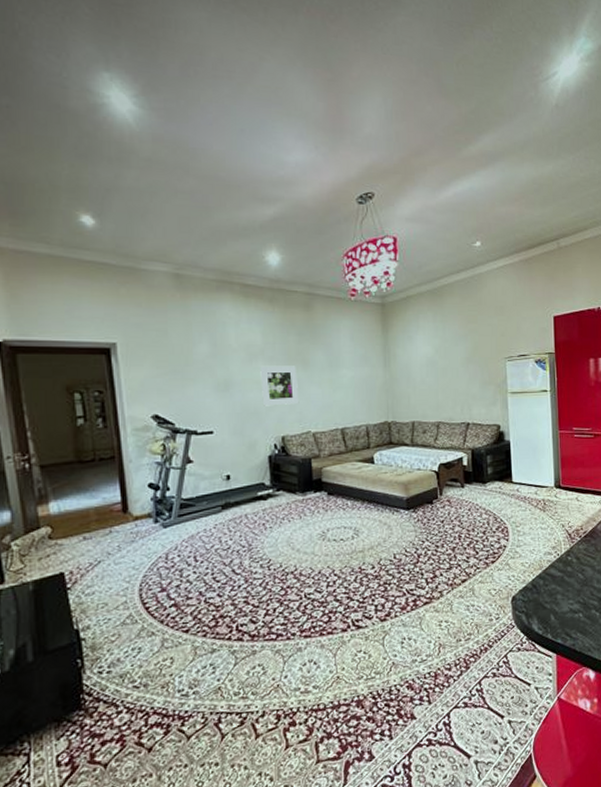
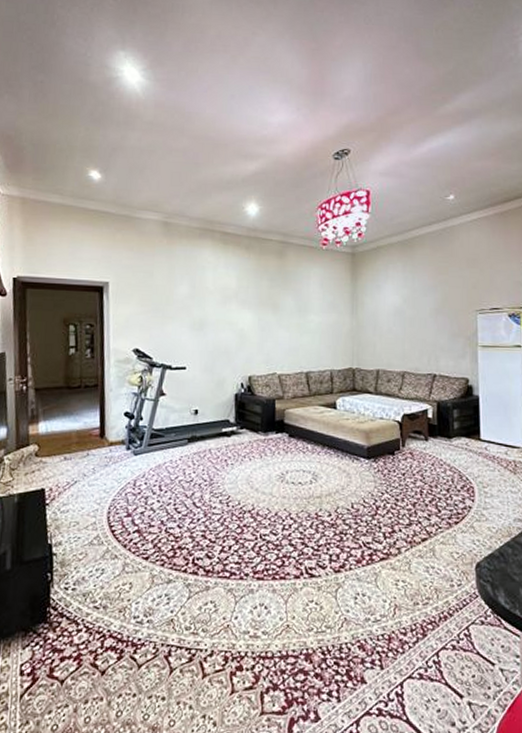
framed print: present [260,366,299,406] -> none [232,308,268,347]

